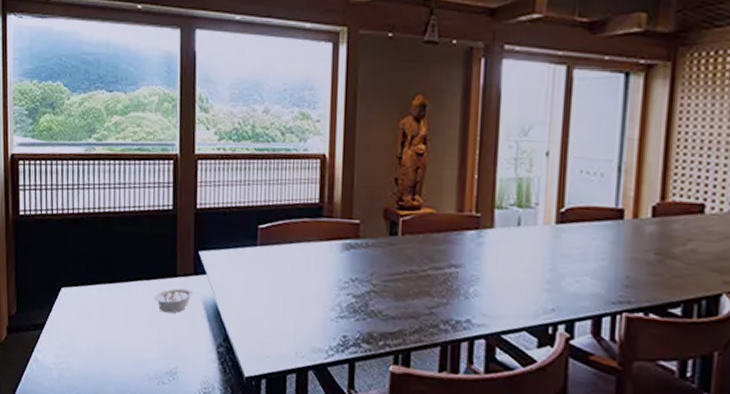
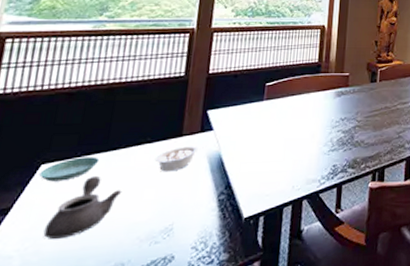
saucer: none [61,285,106,307] -> present [39,157,100,182]
teapot: none [71,305,129,362] -> present [43,175,122,240]

